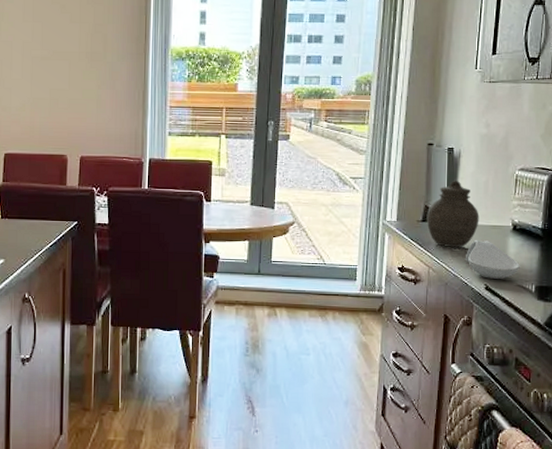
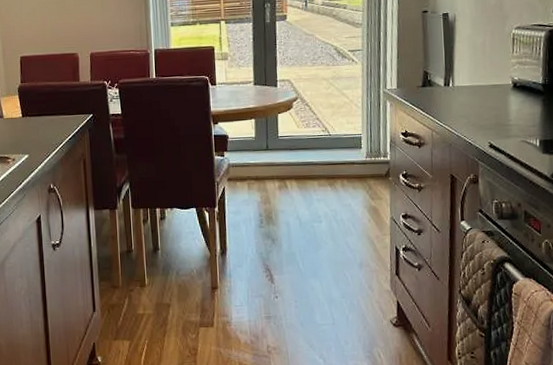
jar: present [426,181,479,247] -> none [426,45,479,110]
spoon rest: present [465,239,520,279] -> none [467,99,523,137]

